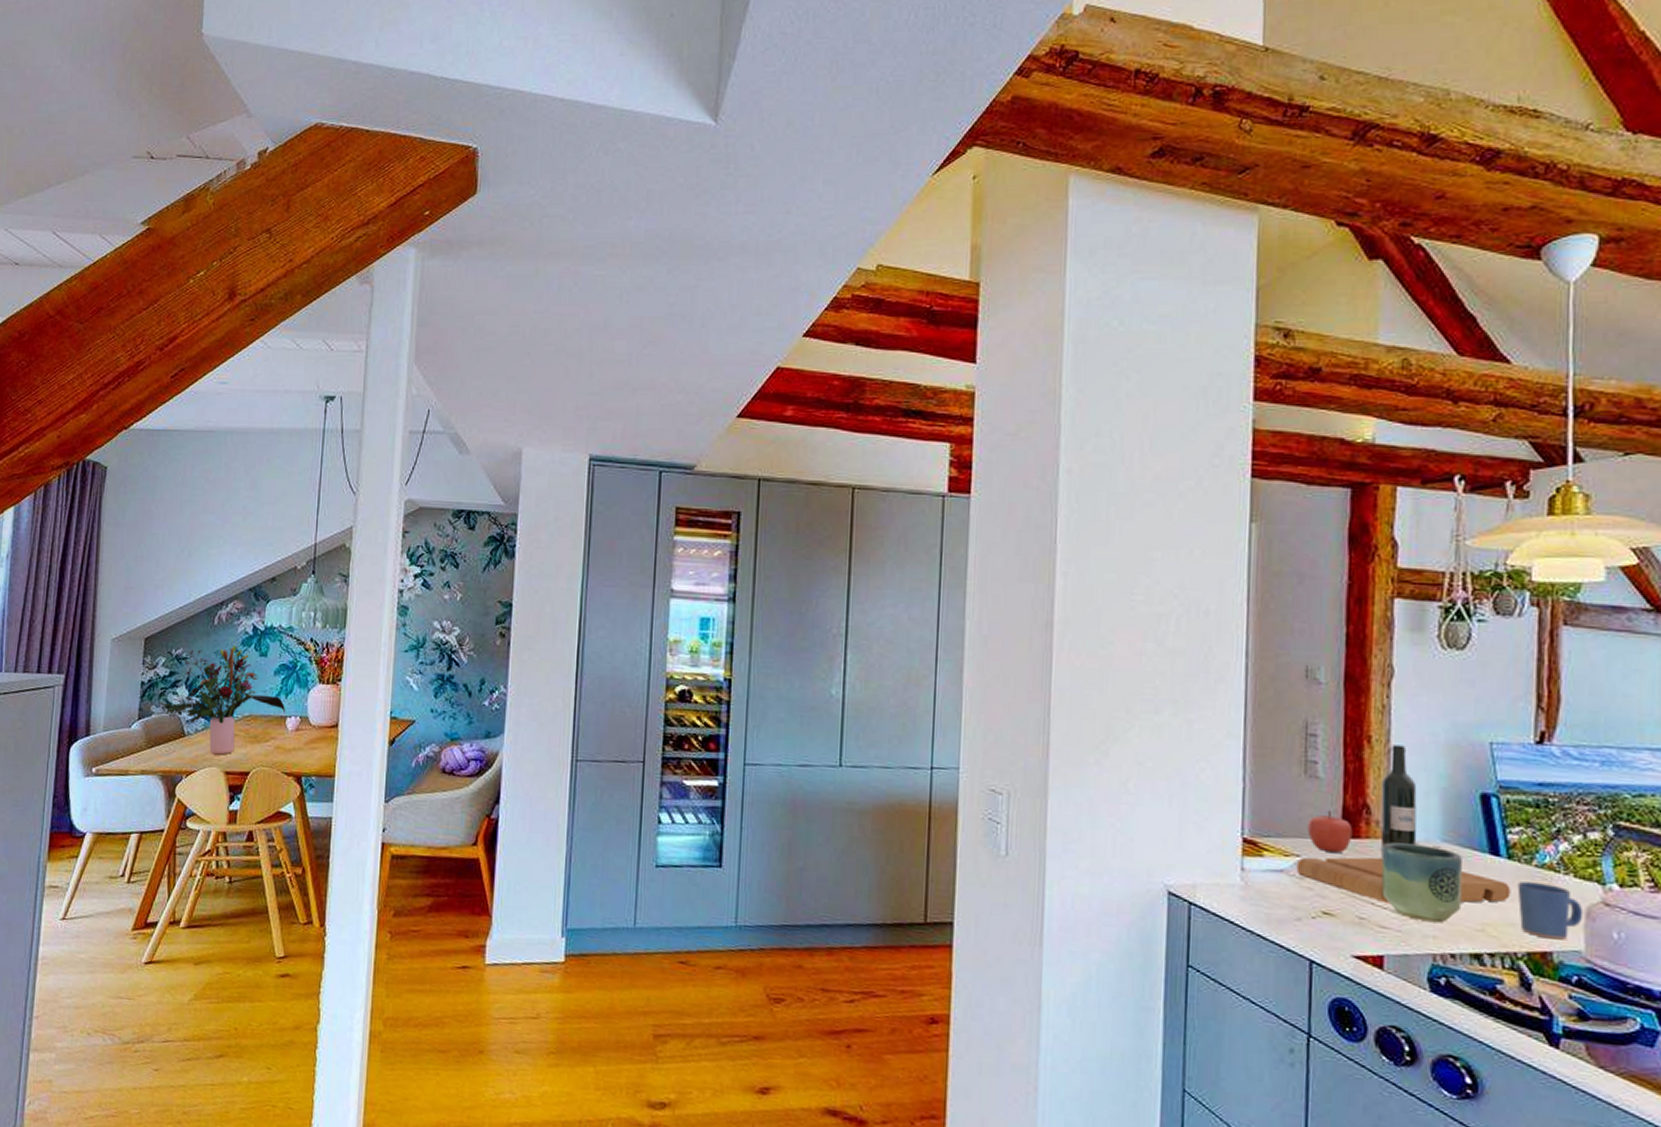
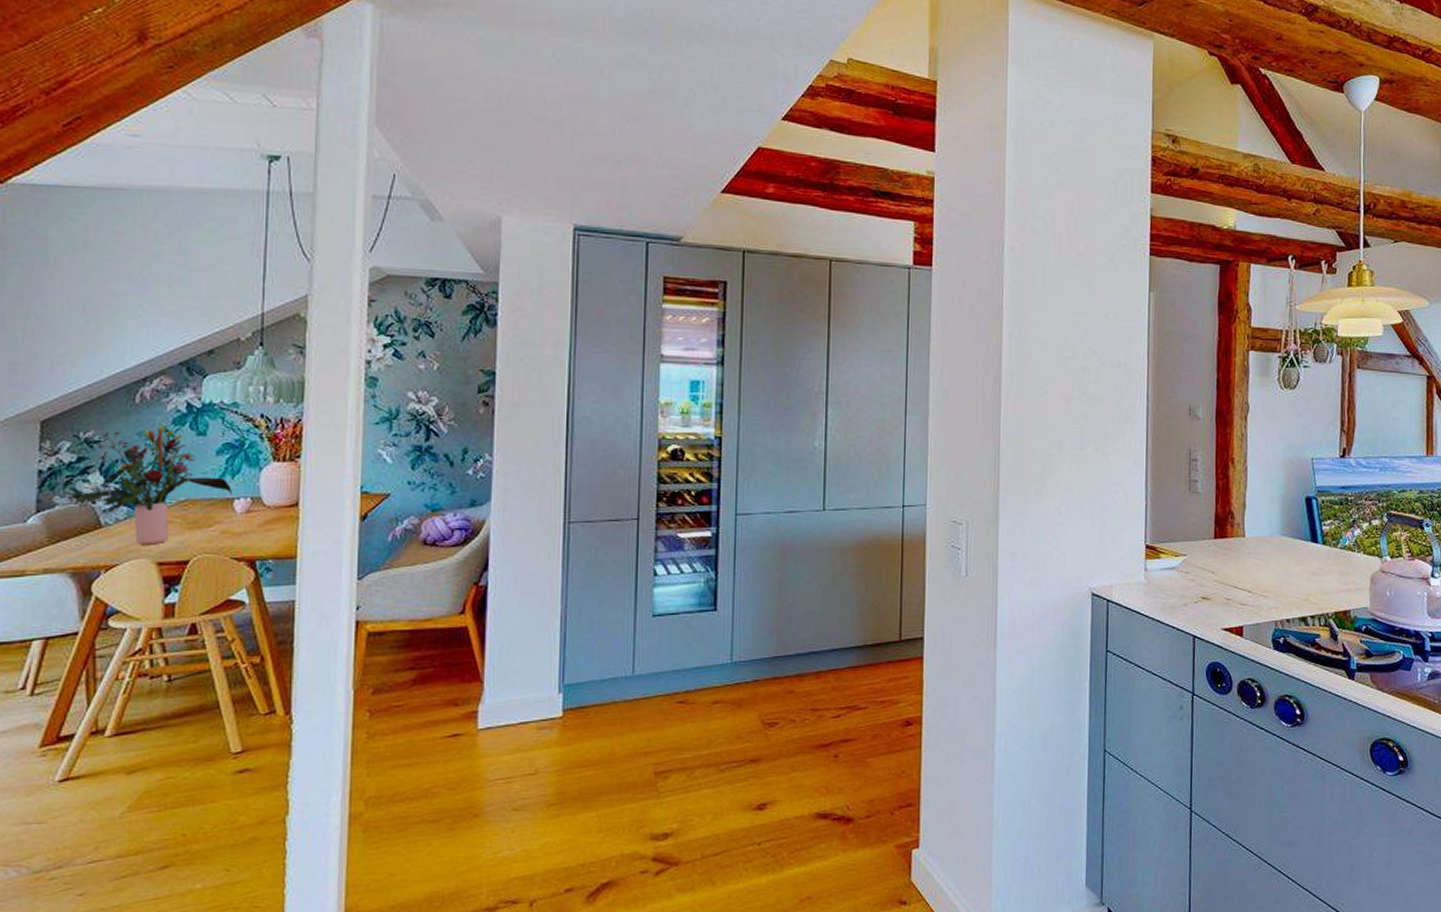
cutting board: present [1296,857,1511,903] -> none [1183,551,1325,585]
fruit: present [1307,811,1353,853] -> none [1191,518,1222,550]
wine bottle: present [1380,745,1417,847] -> none [1240,464,1265,543]
ceramic pot: present [1380,842,1463,923] -> none [1241,539,1295,597]
mug: present [1517,882,1584,940] -> none [1328,561,1369,601]

